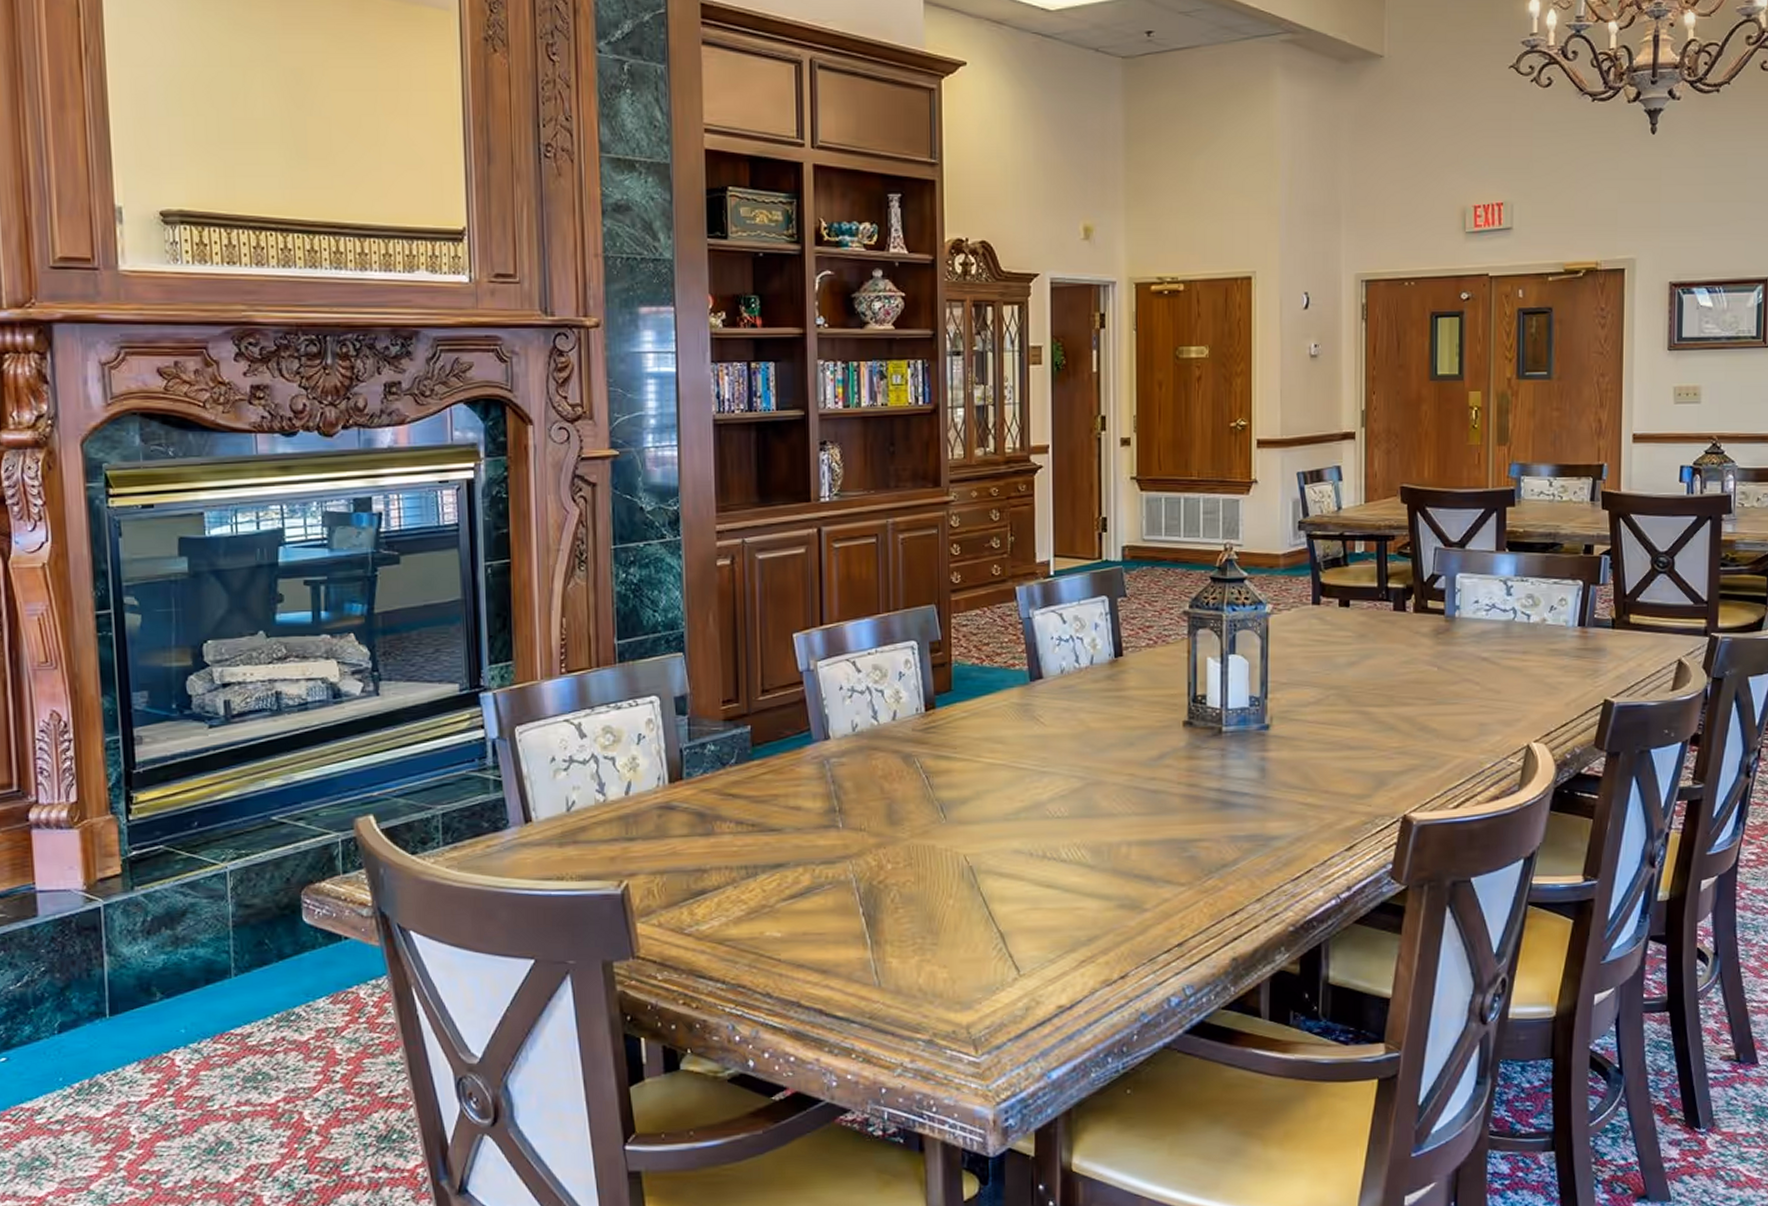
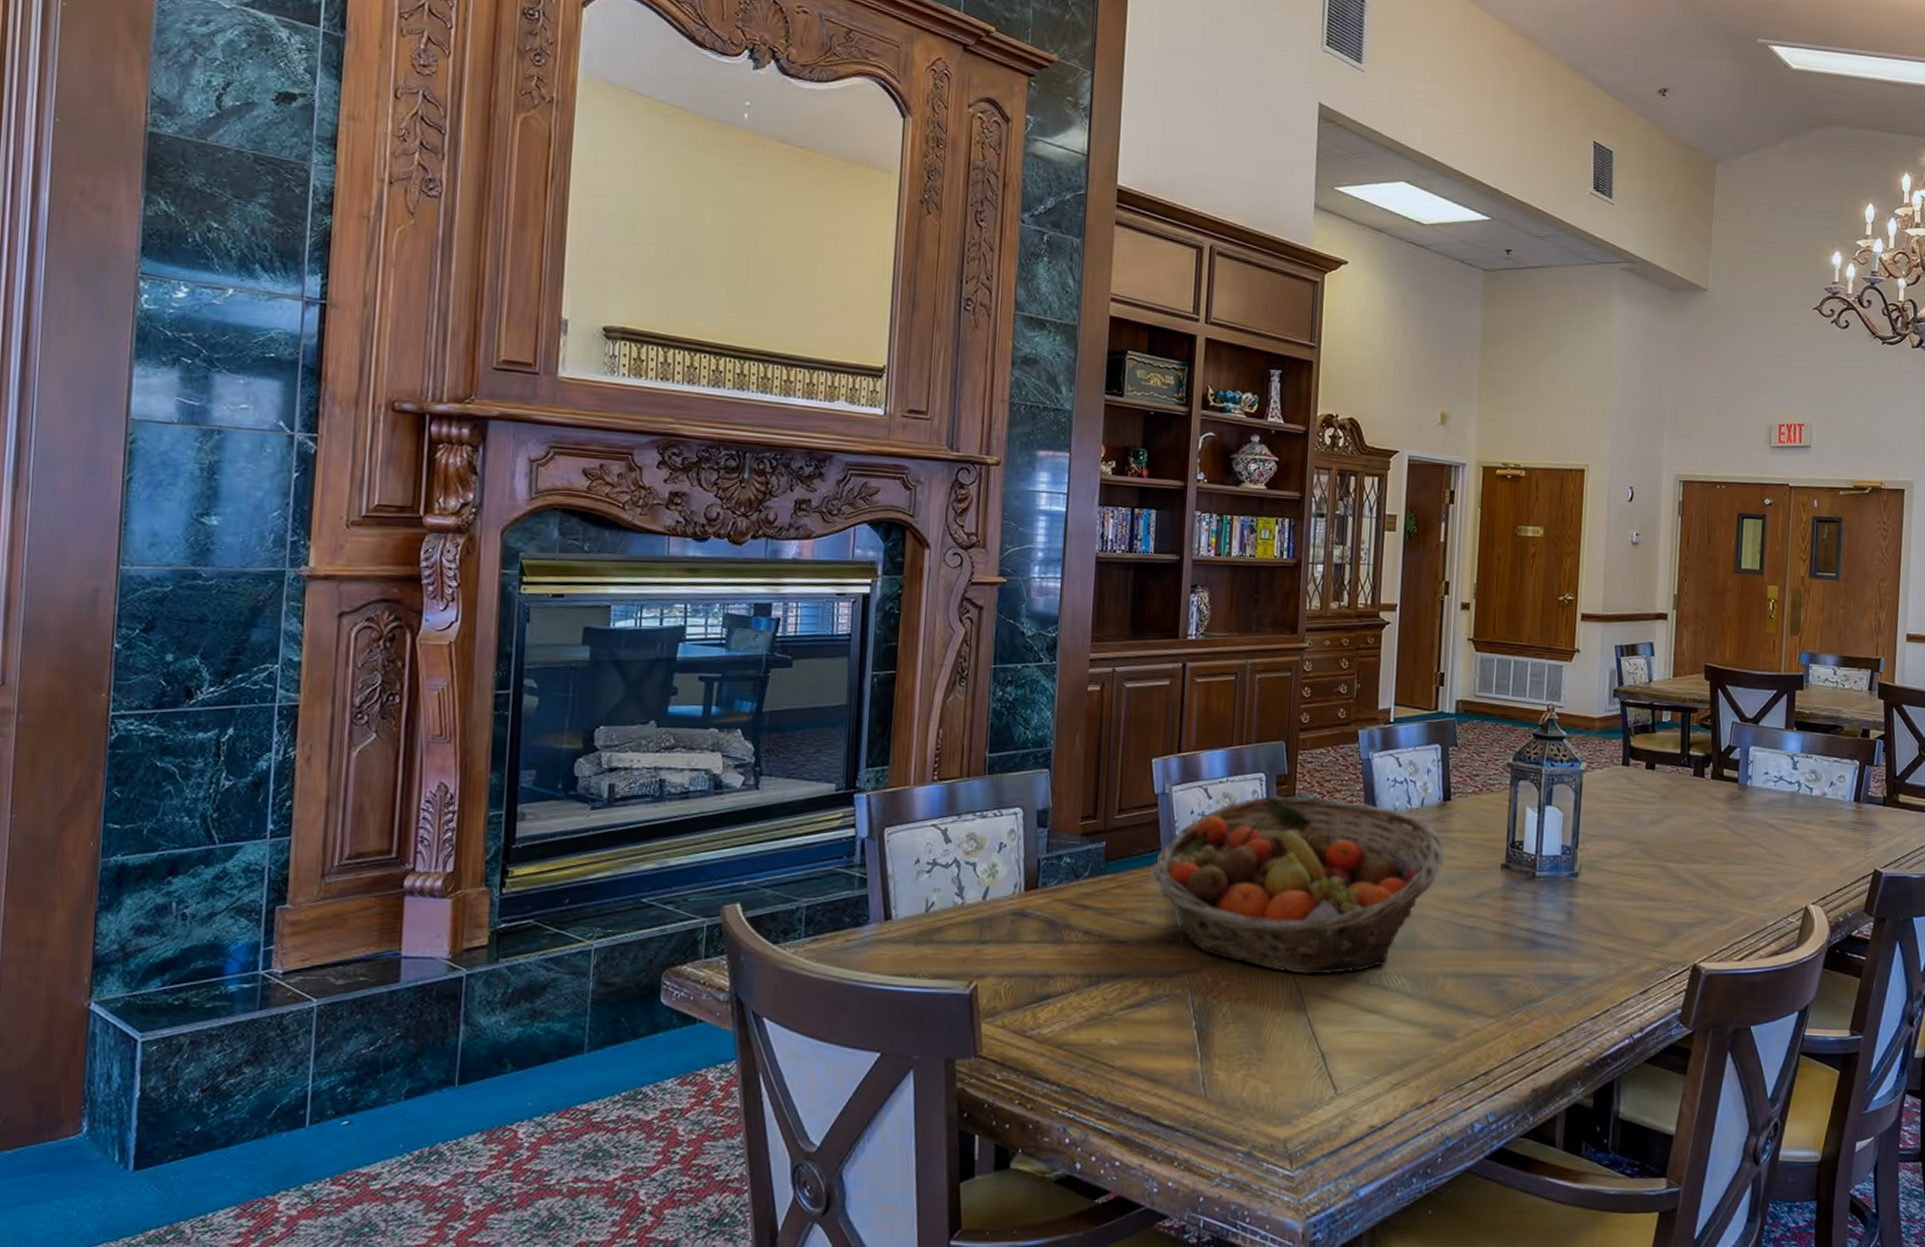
fruit basket: none [804,663,1119,852] -> present [1153,795,1444,975]

